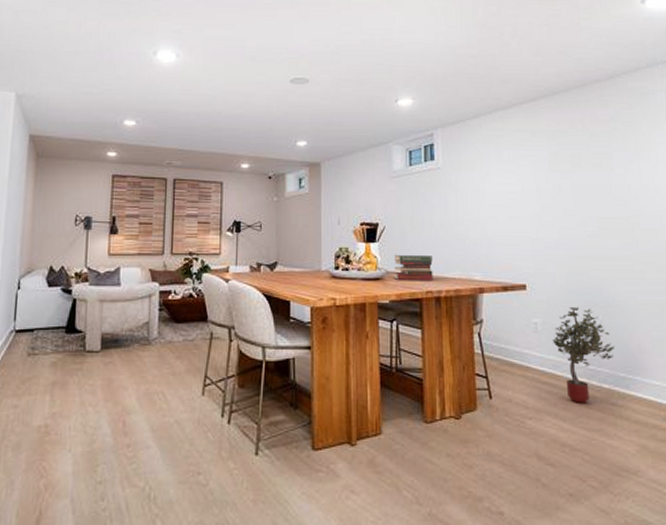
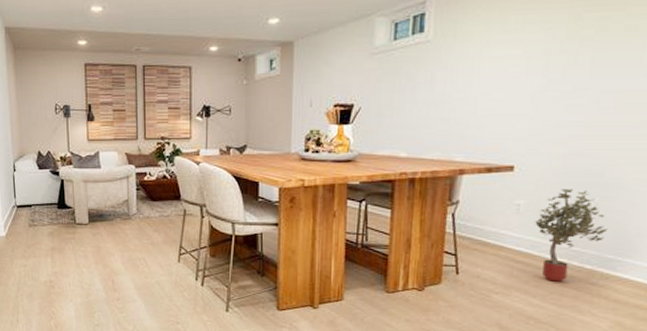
books: present [392,254,433,281] -> none [365,135,411,163]

